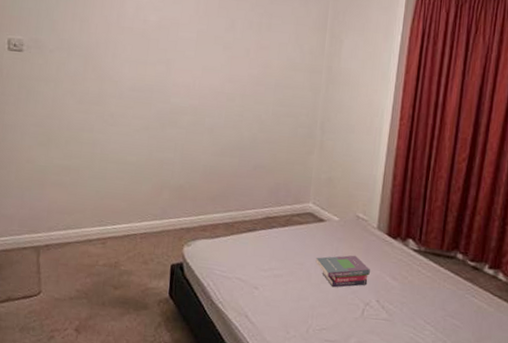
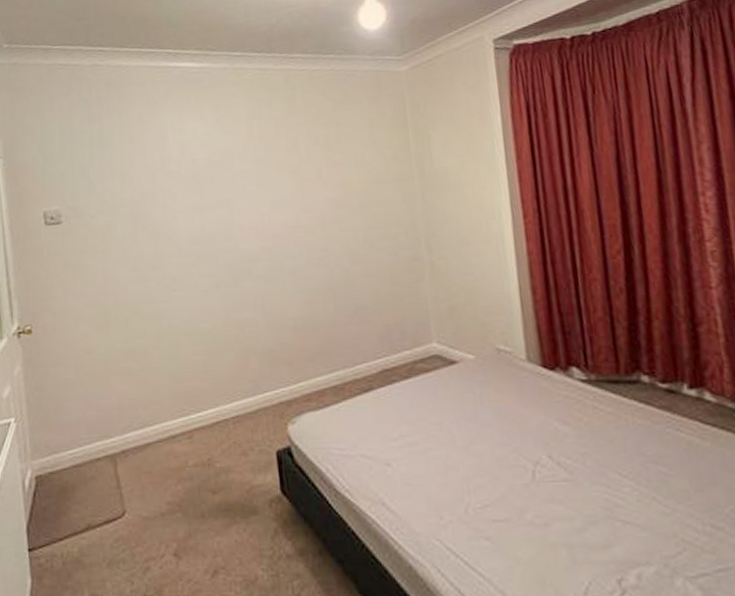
books: present [315,255,370,288] -> none [456,400,531,448]

